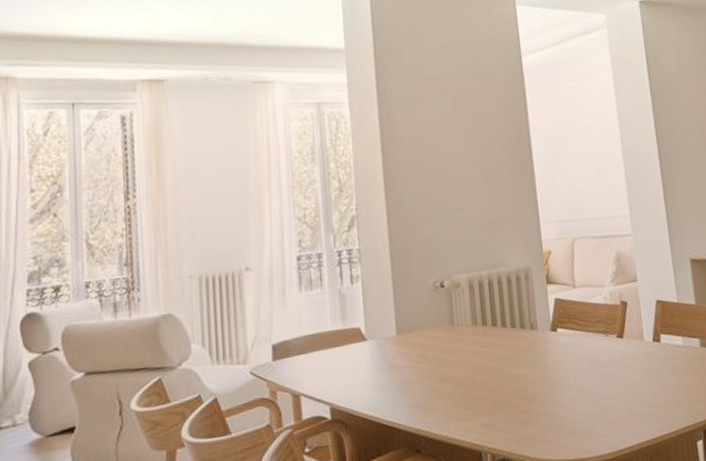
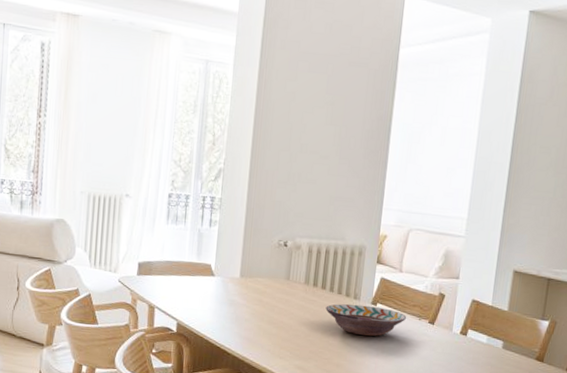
decorative bowl: none [501,332,593,371] -> present [325,304,407,337]

